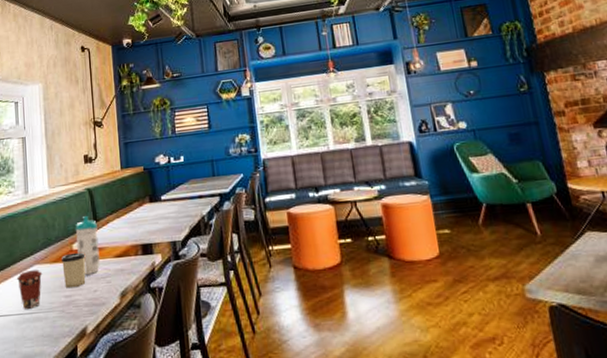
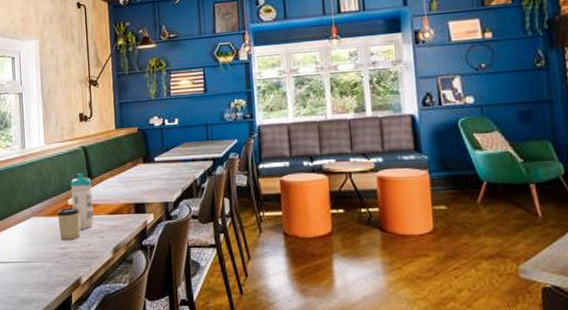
coffee cup: present [17,270,43,309] -> none [15,222,39,258]

